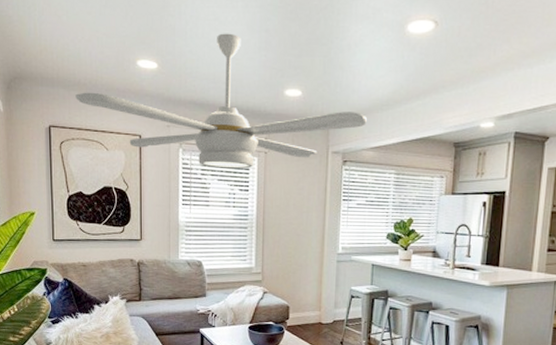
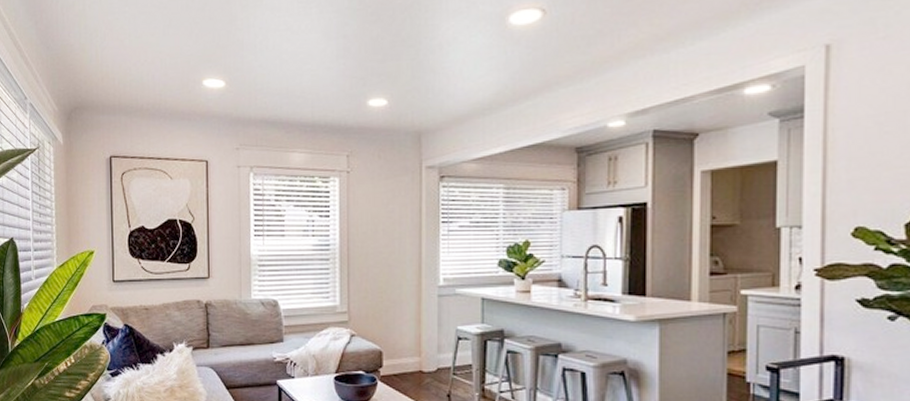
ceiling fan: present [75,33,367,169] -> none [138,42,466,193]

